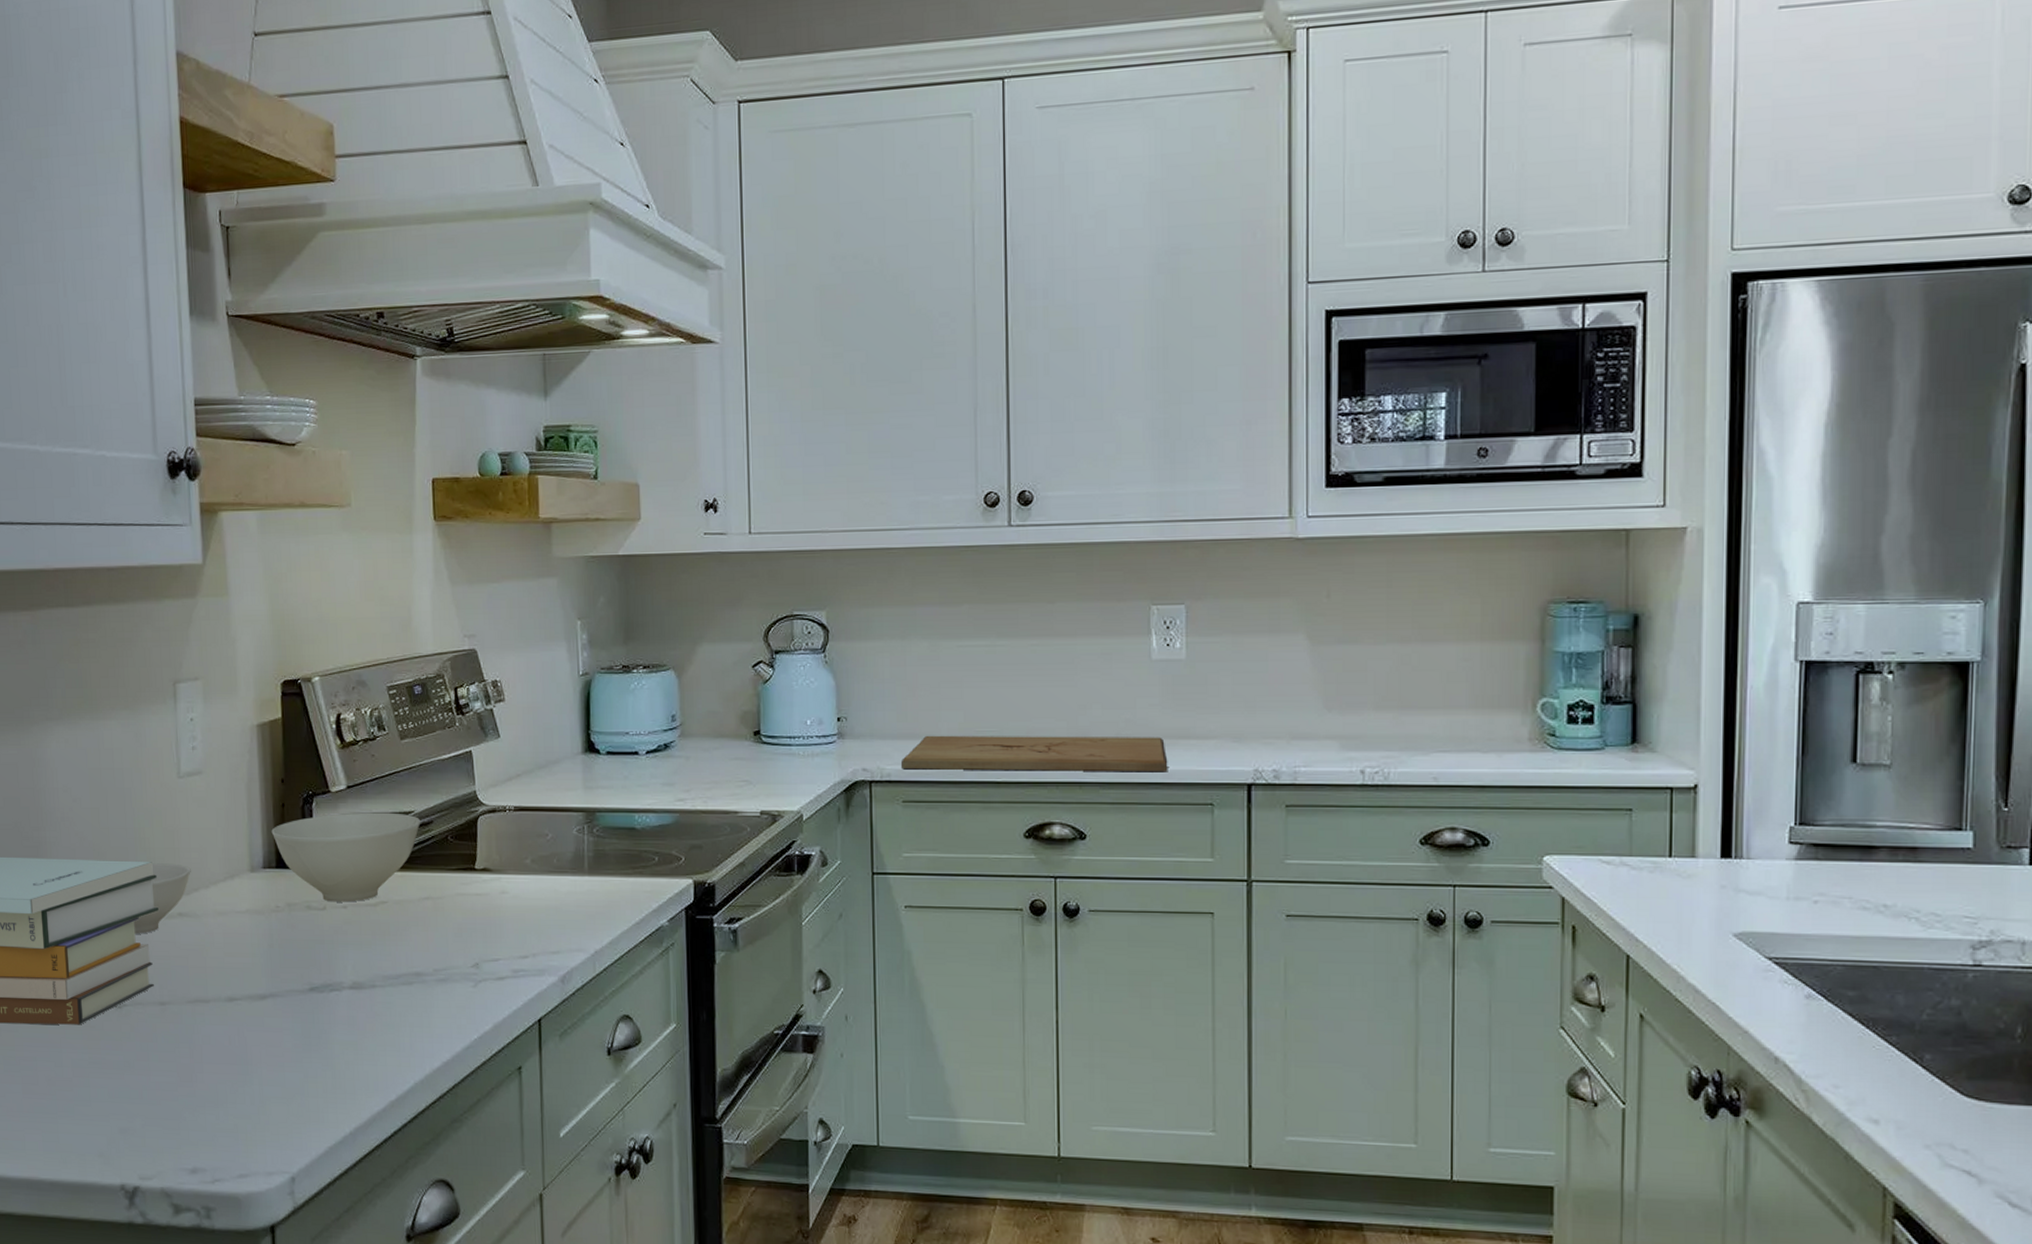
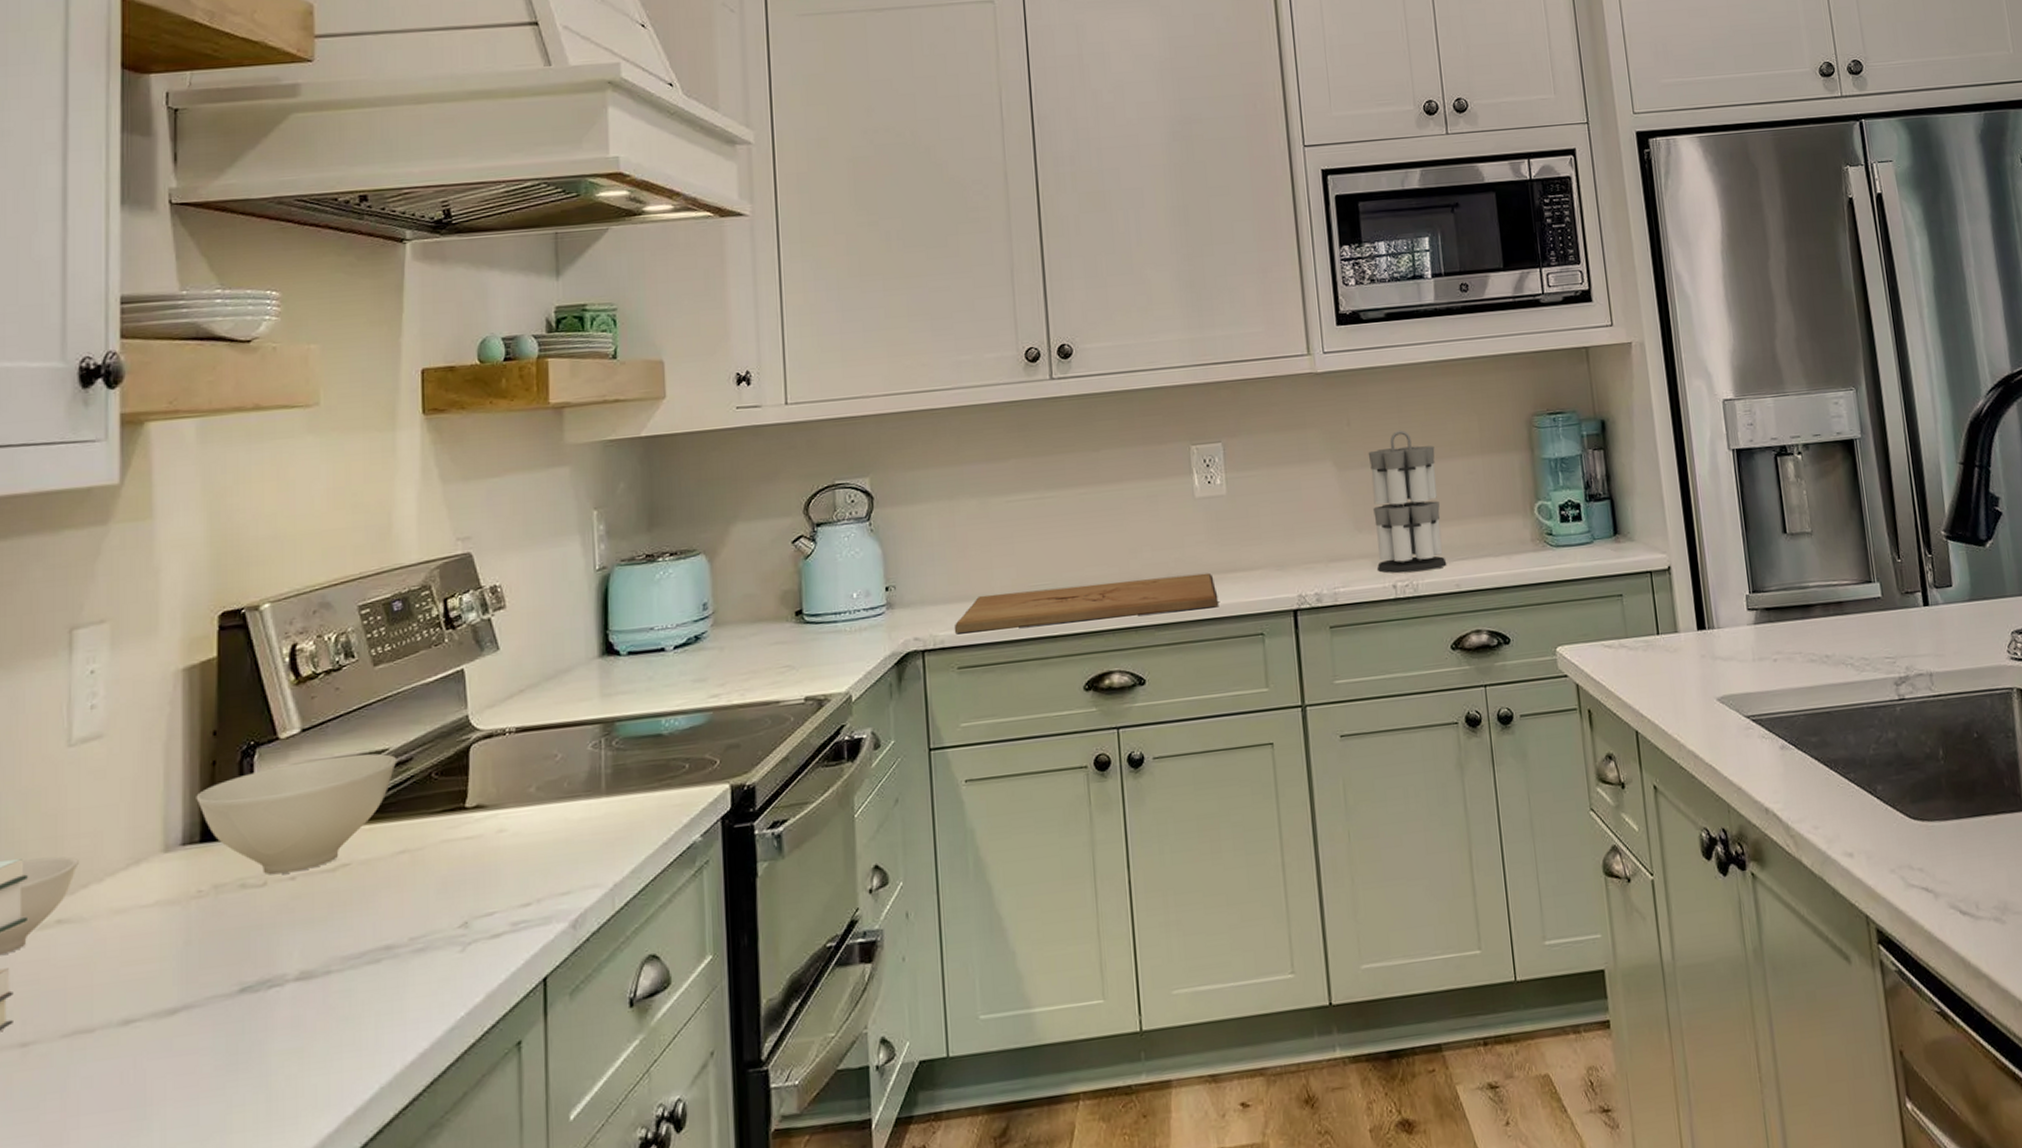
spice rack: none [1344,608,1426,759] -> present [1368,430,1447,574]

